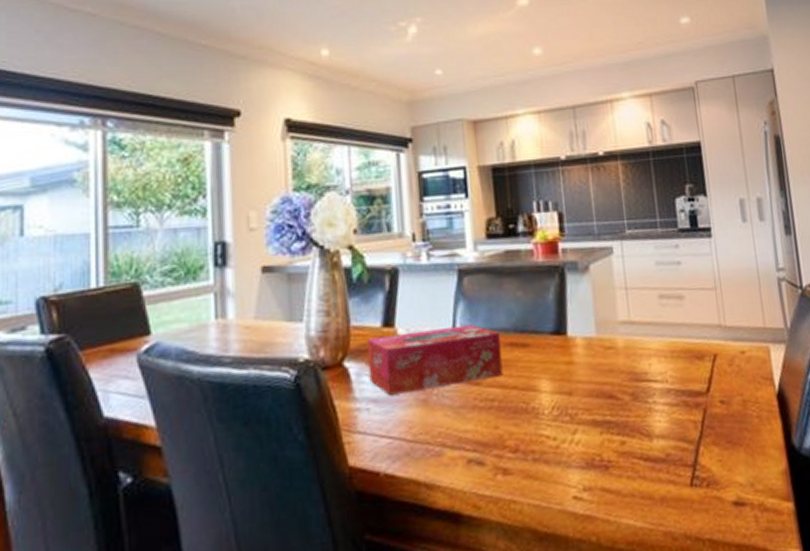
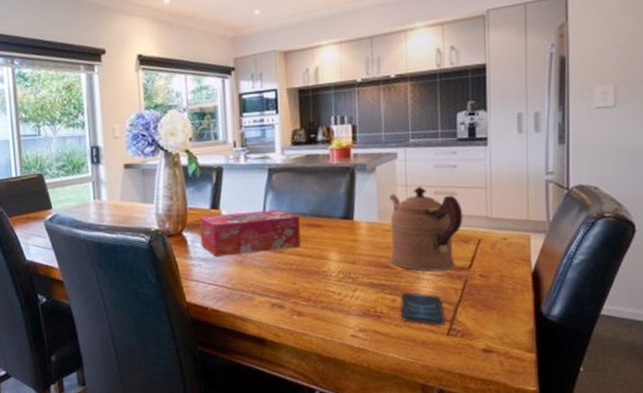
coffeepot: none [607,288,695,400] -> present [389,186,463,271]
smartphone: none [631,430,687,474] -> present [400,292,445,326]

